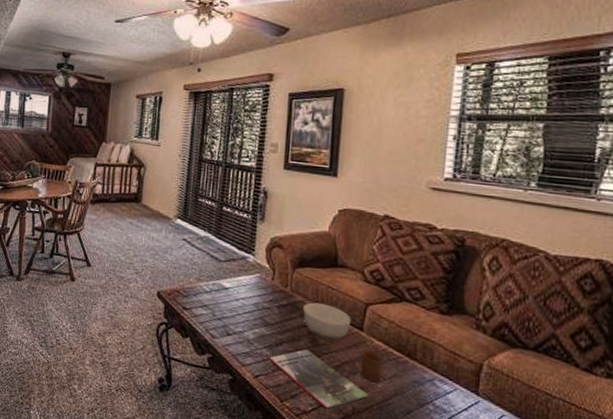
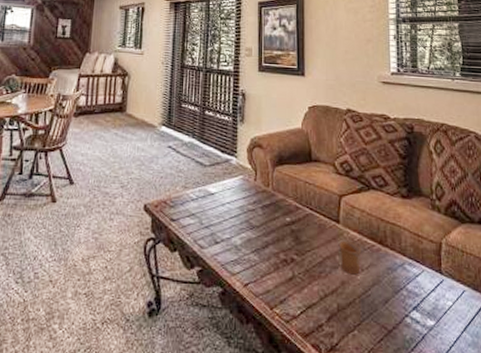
magazine: present [269,349,369,409] -> none [257,248,351,310]
bowl: present [303,302,352,342] -> none [285,199,329,238]

